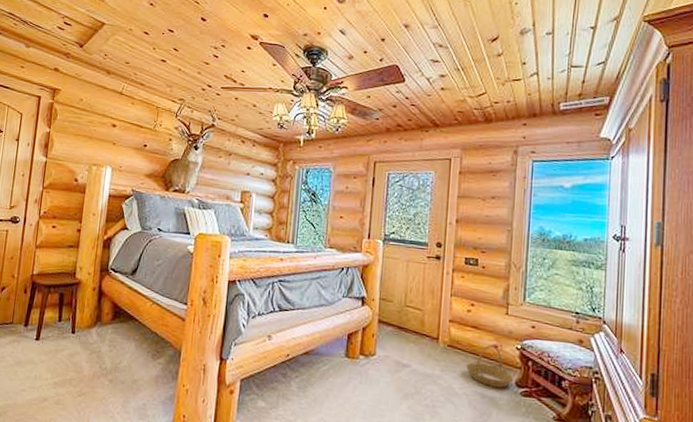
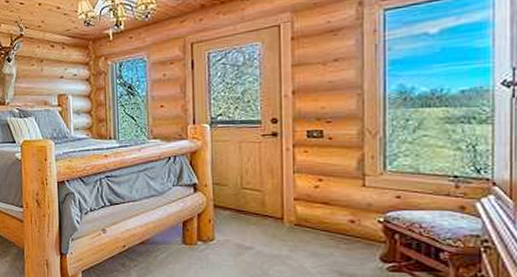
basket: present [466,344,513,388] -> none [319,219,377,264]

